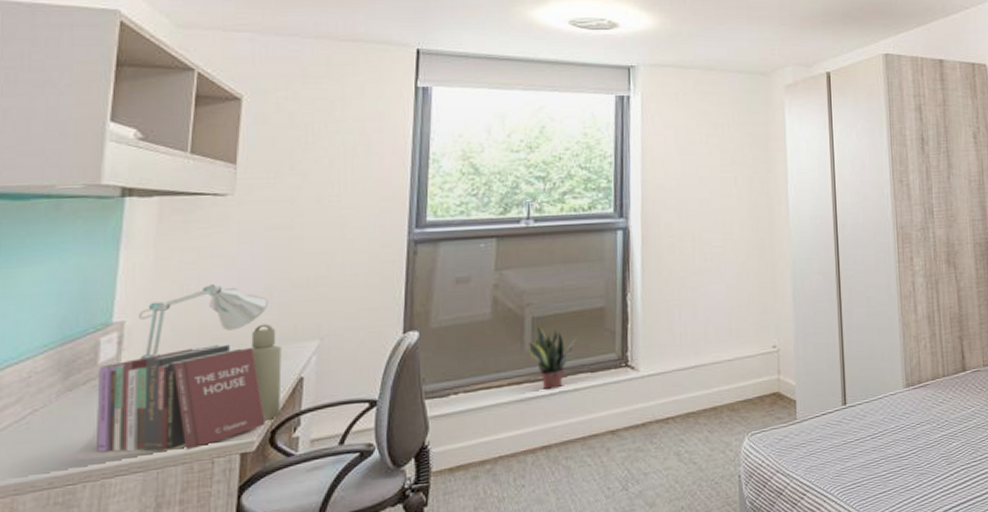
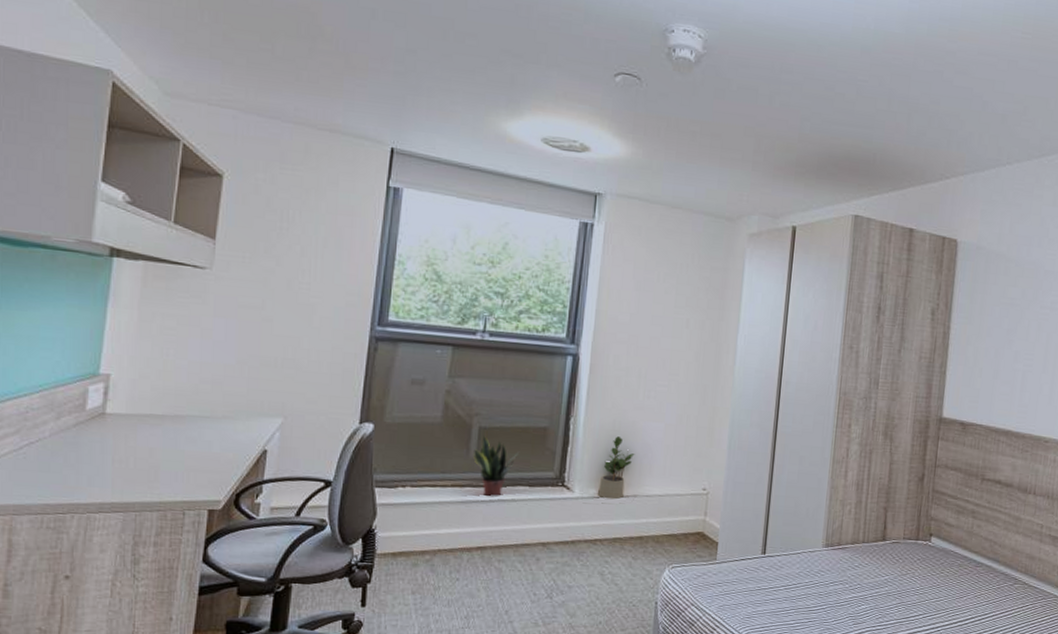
books: present [95,344,265,453] -> none [82,408,232,500]
desk lamp: present [137,283,268,360] -> none [122,351,238,412]
bottle: present [251,323,282,422] -> none [222,395,249,485]
potted plant: none [664,305,698,373] -> present [598,436,635,500]

